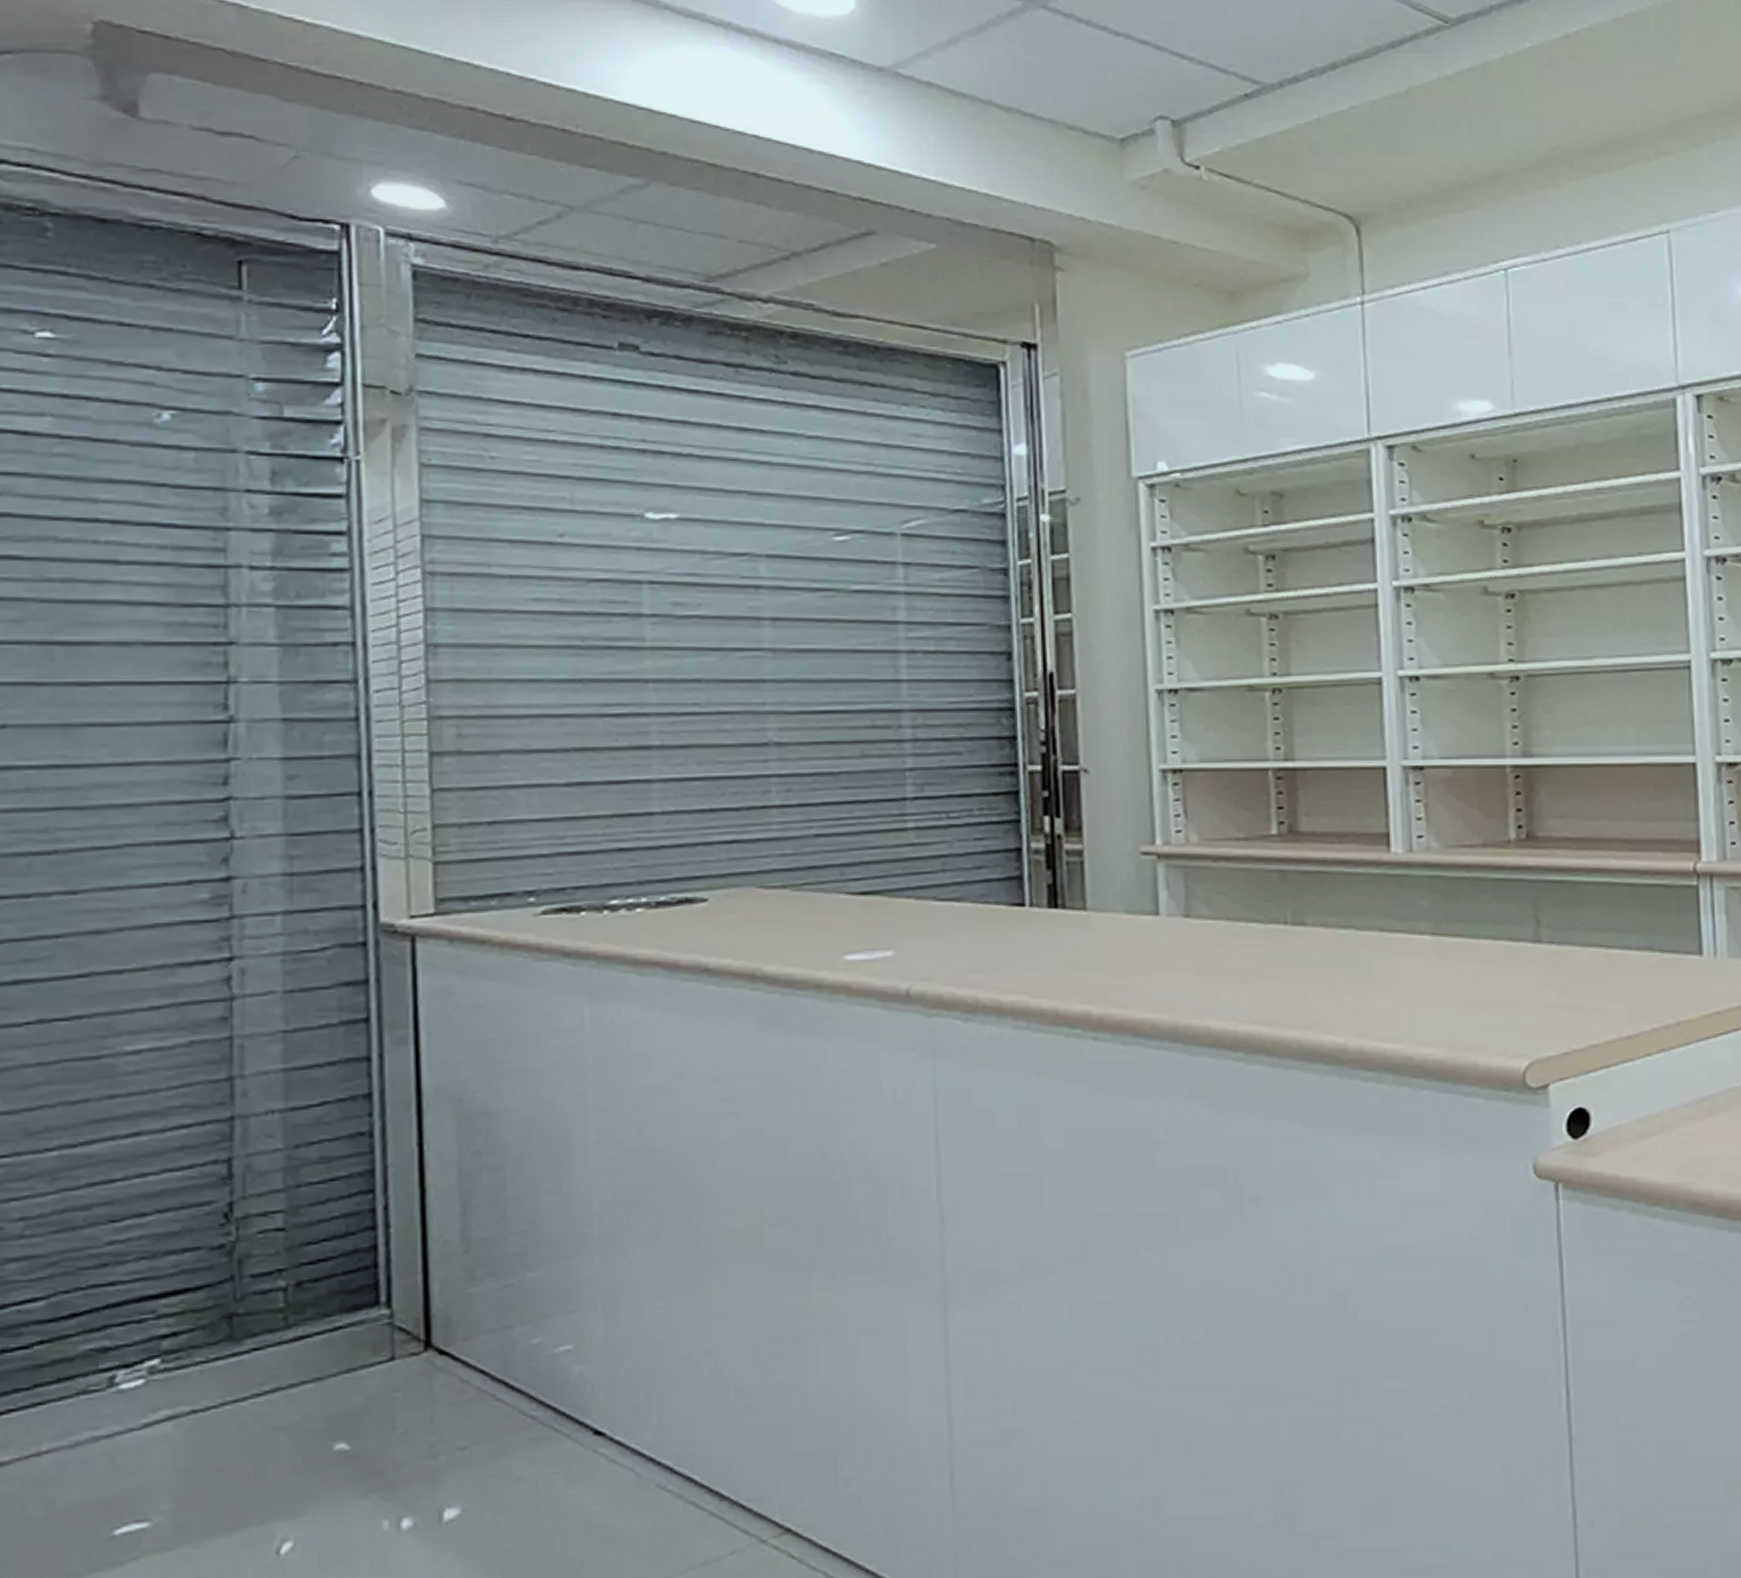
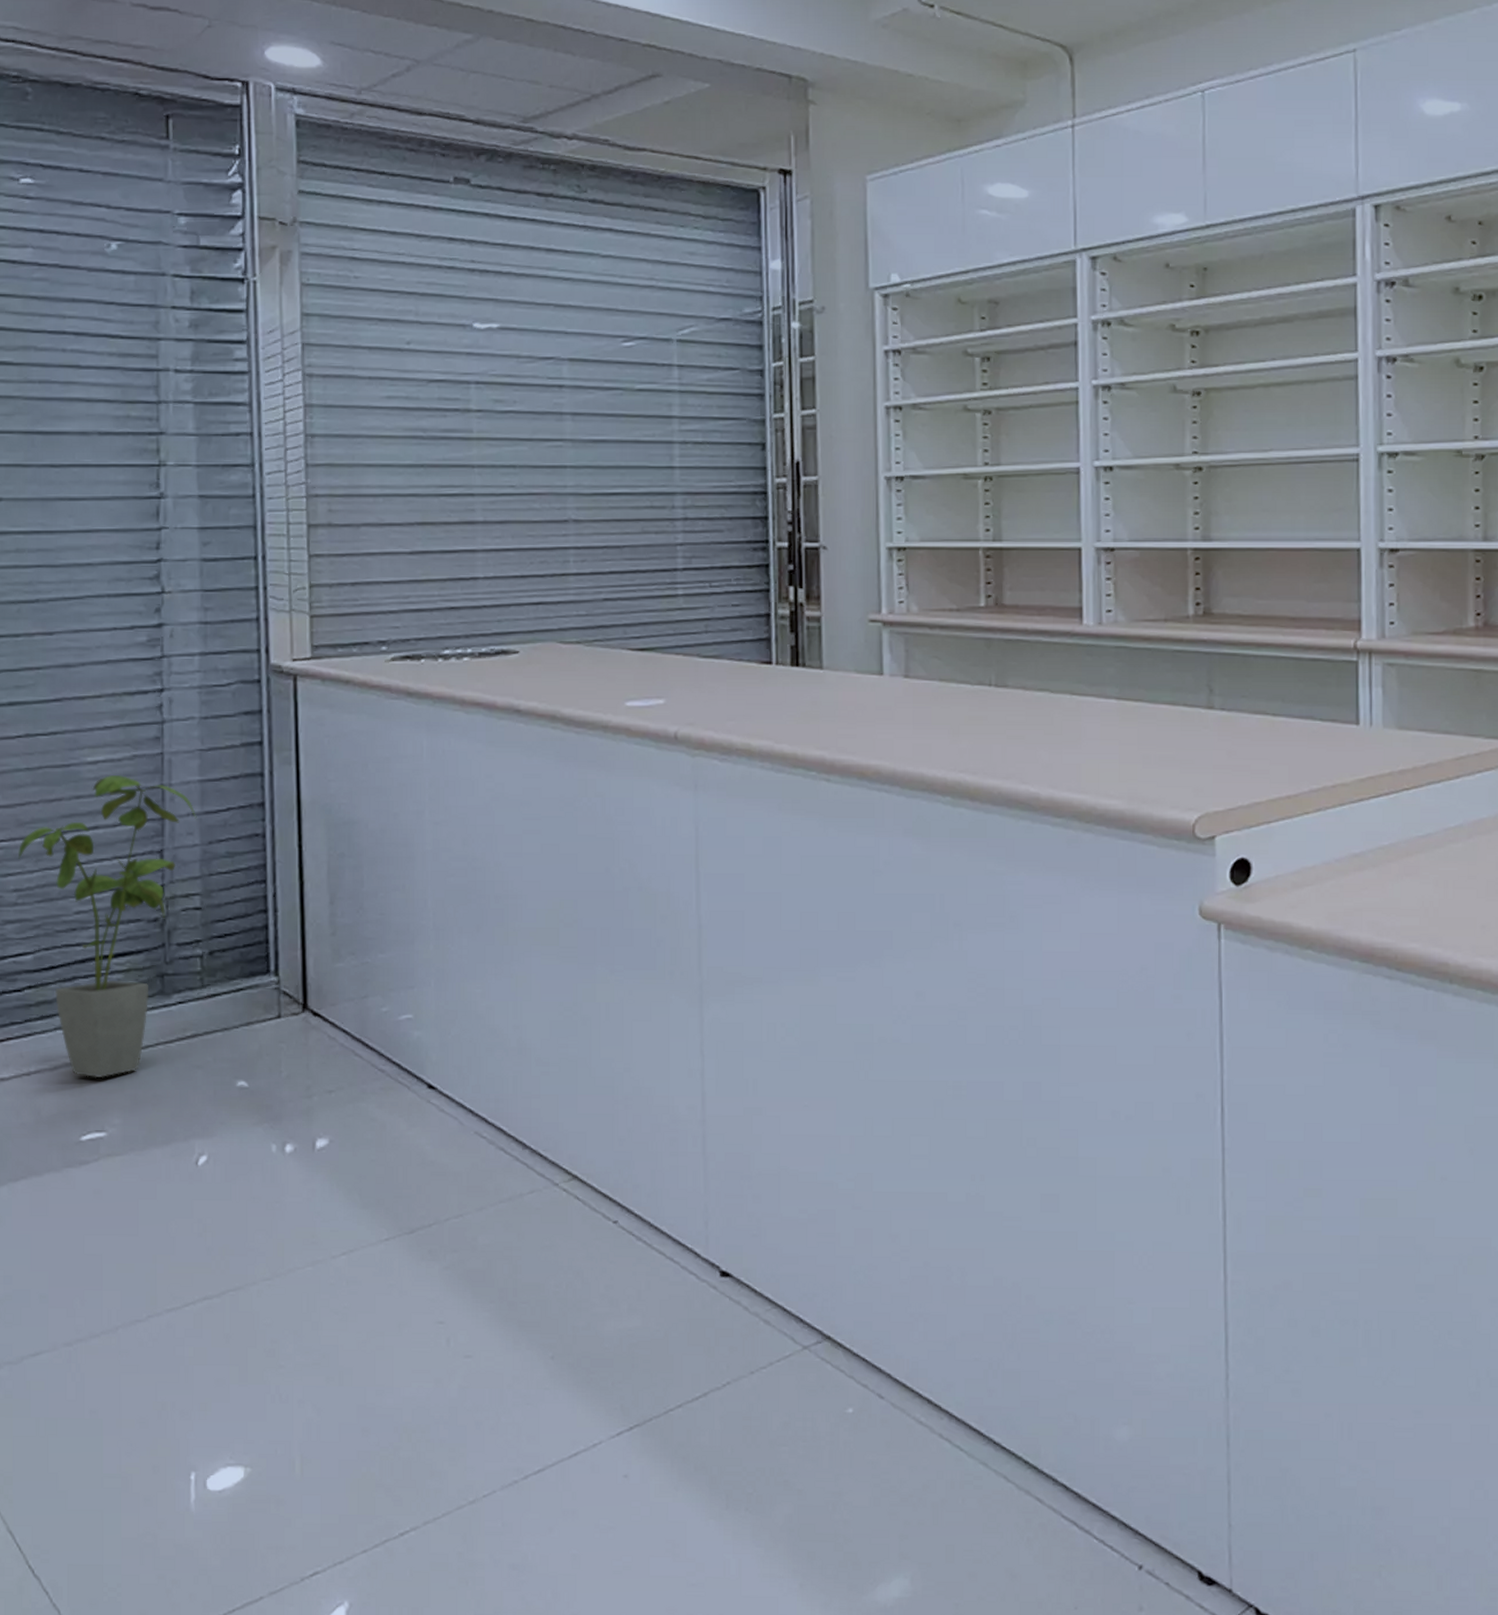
house plant: none [25,1066,281,1453] -> present [17,774,198,1077]

